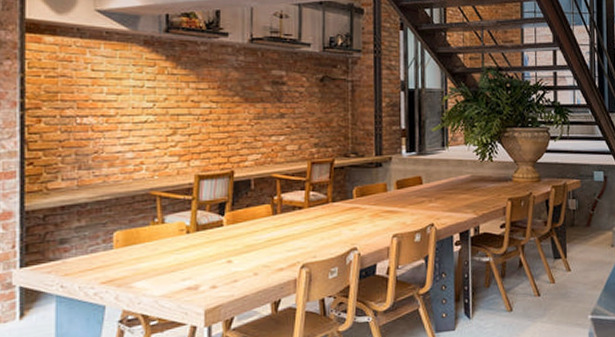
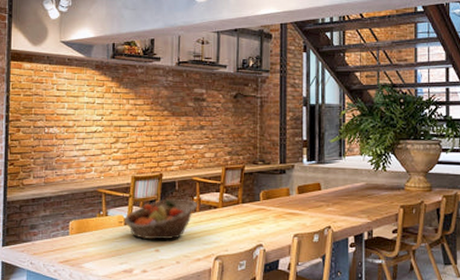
fruit basket: none [185,199,278,250] -> present [123,198,197,240]

